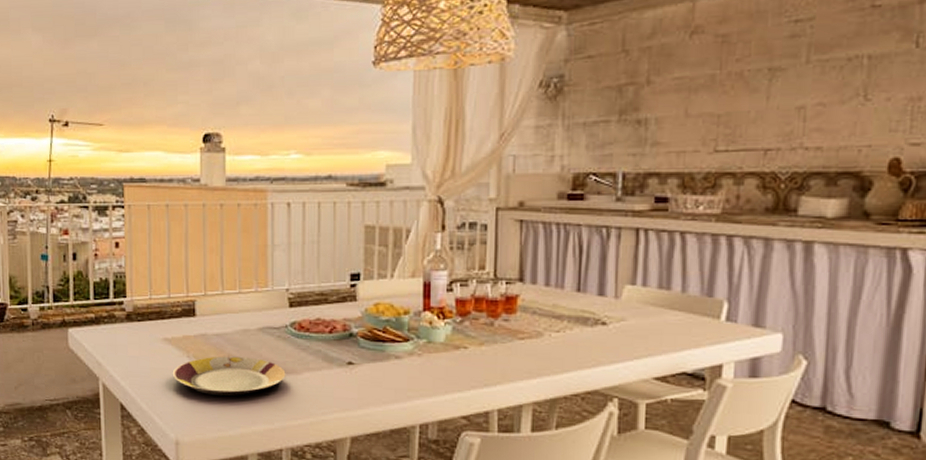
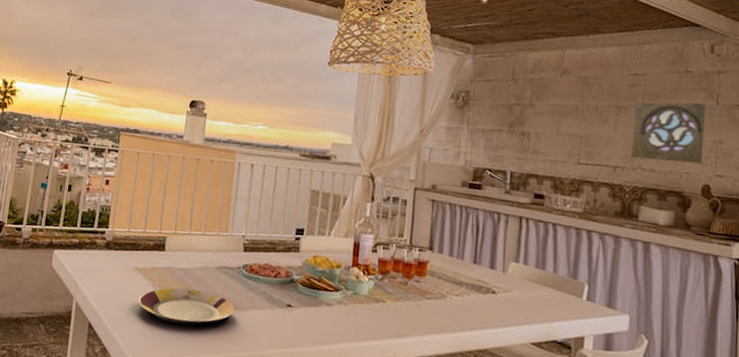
wall ornament: none [789,47,901,135] -> present [631,102,707,164]

